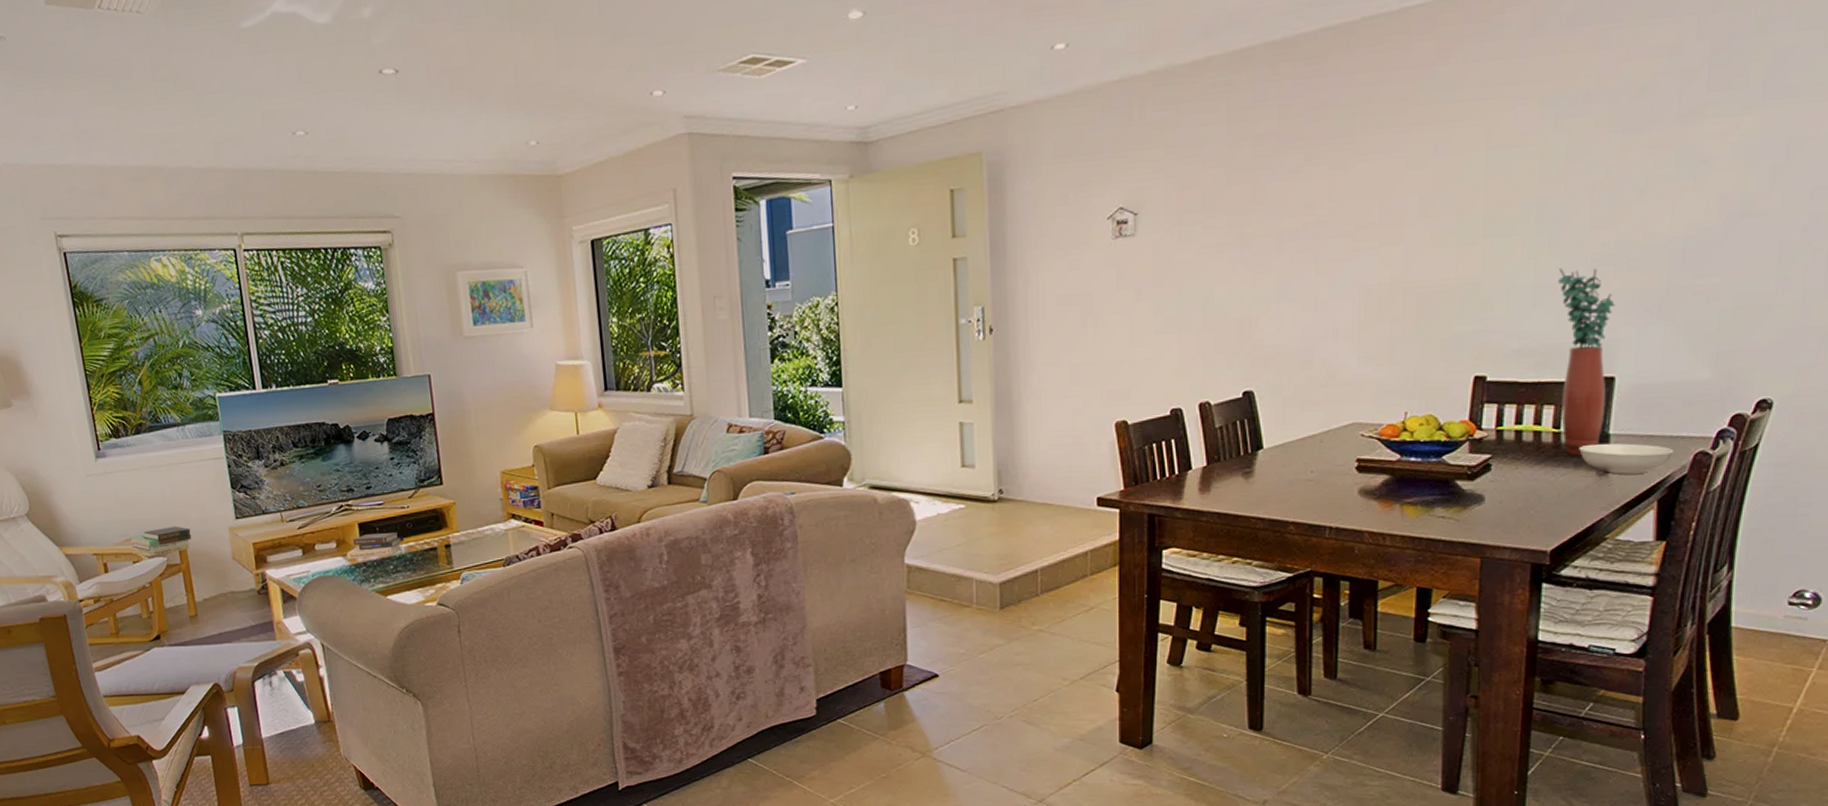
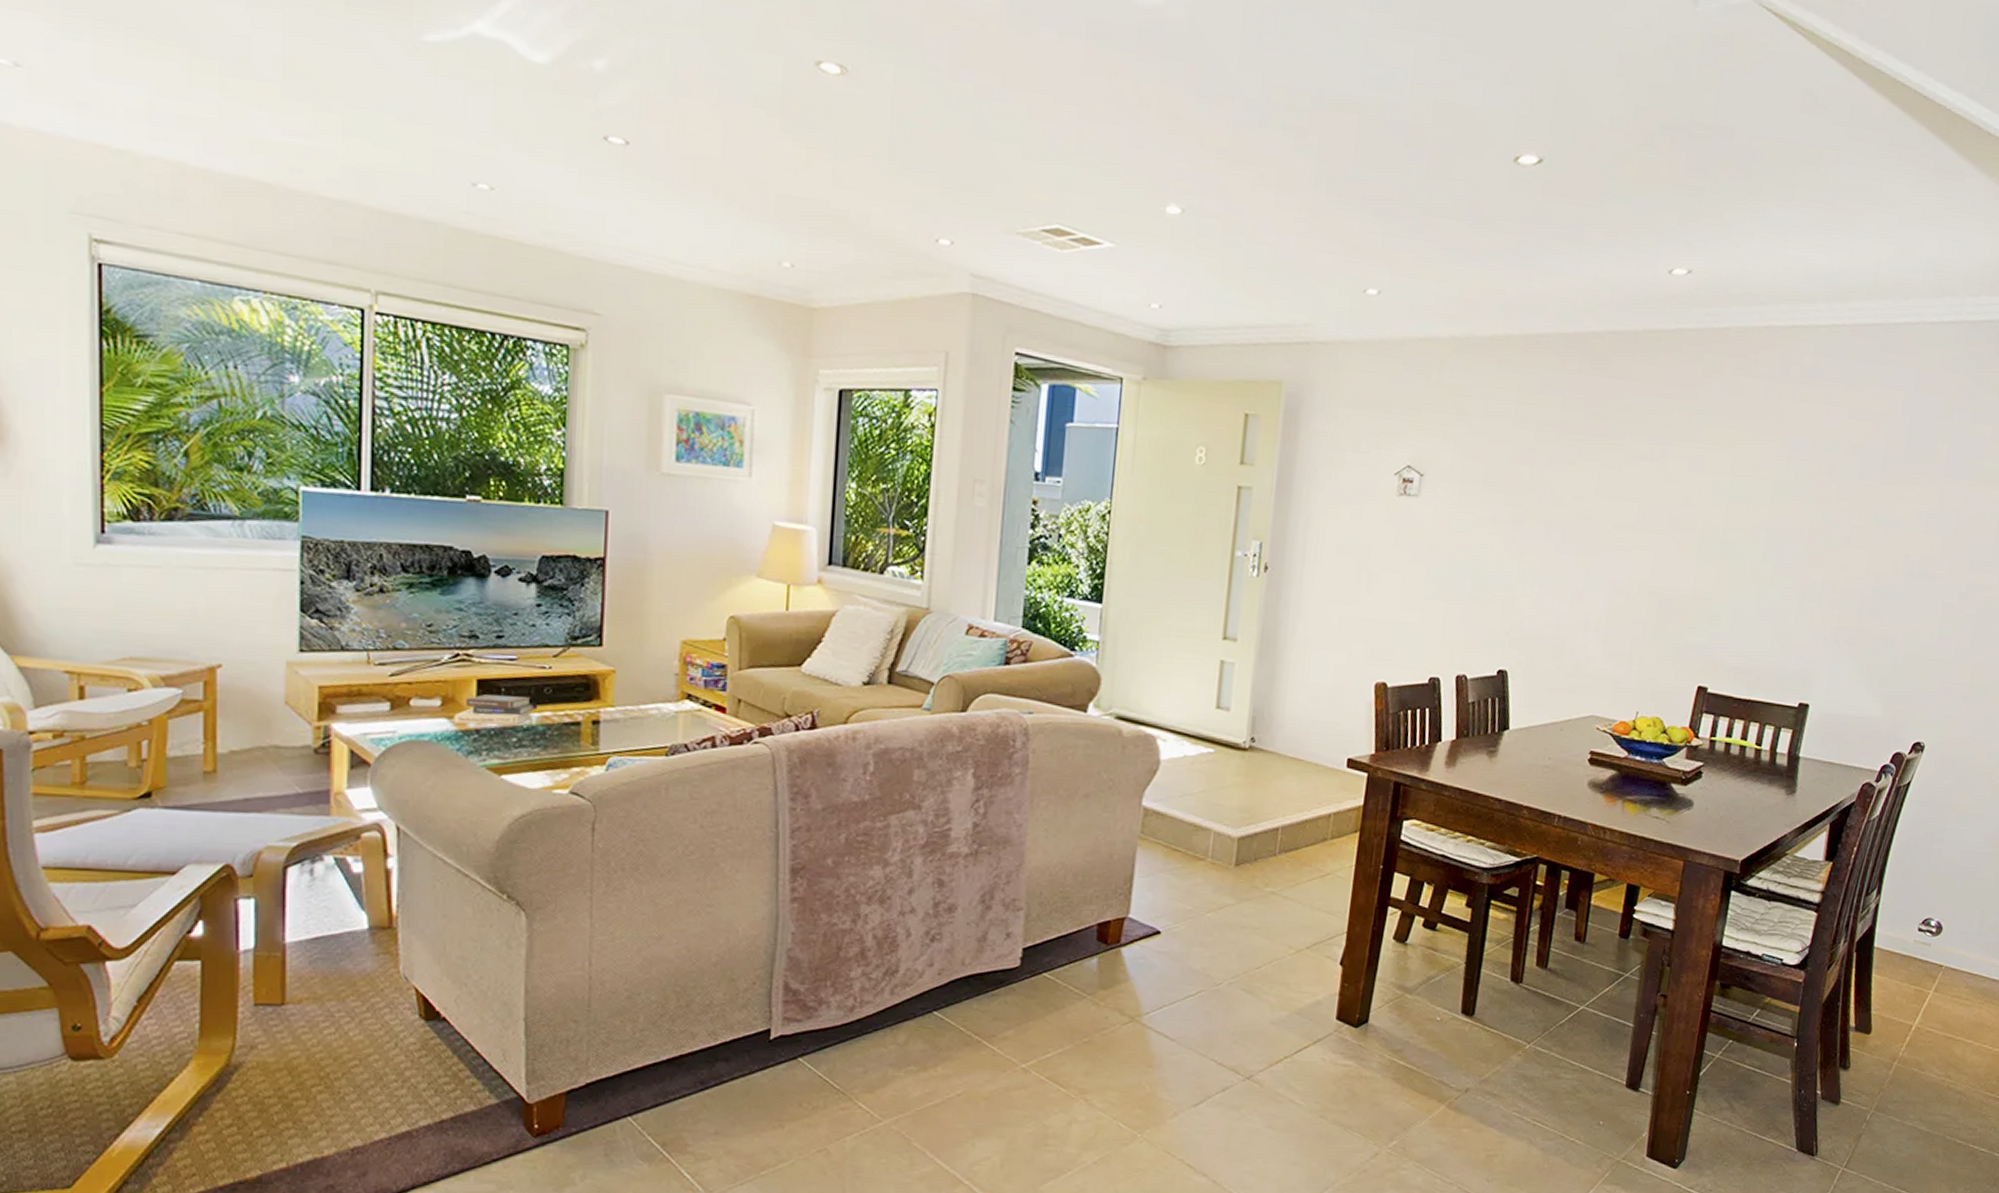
books: present [130,526,192,557] -> none [125,649,227,687]
vase: present [1558,268,1615,458] -> none [1762,597,1816,775]
bowl: present [1579,443,1674,476] -> none [1774,764,1847,798]

